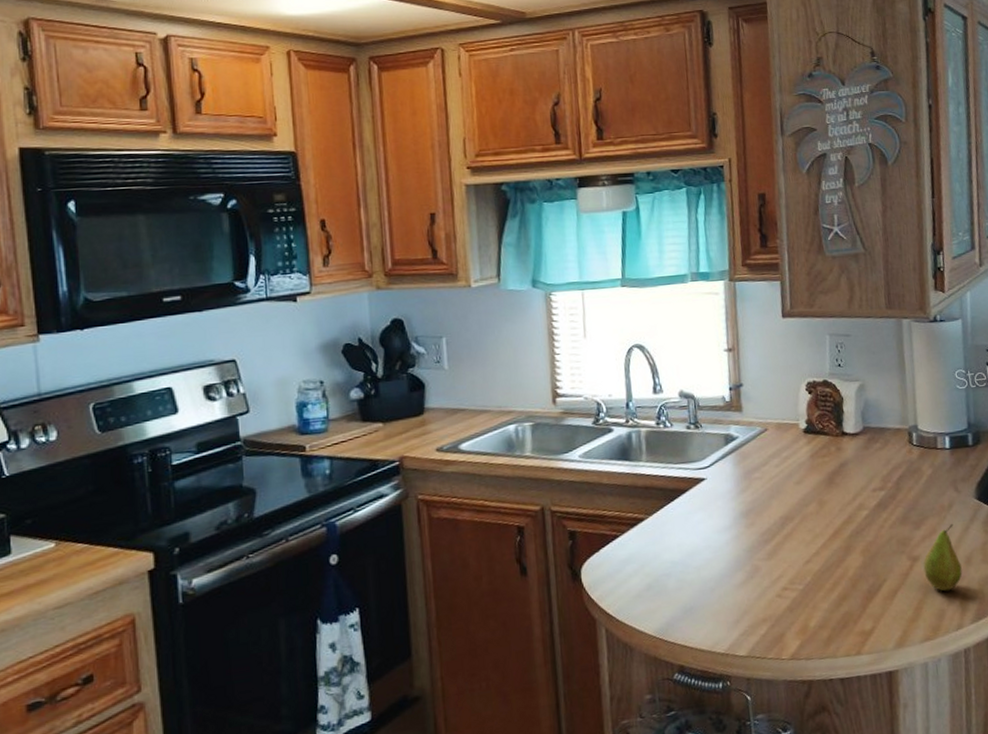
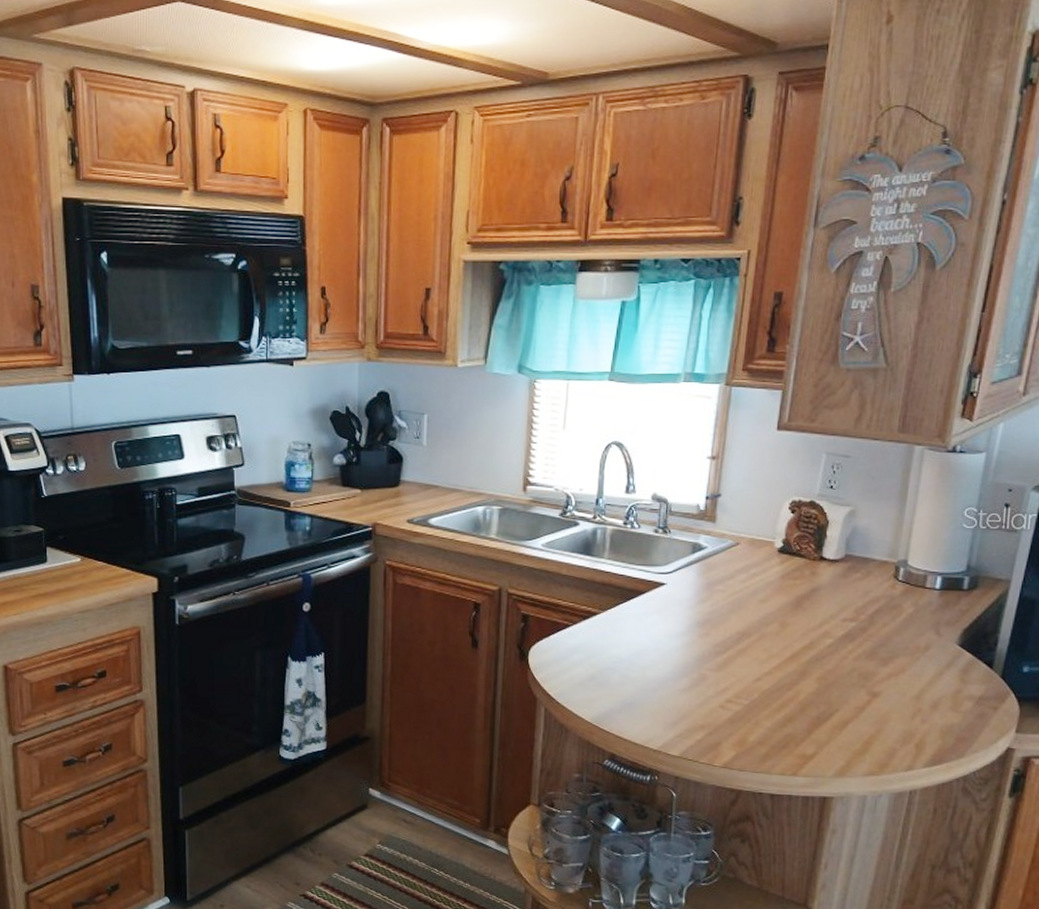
fruit: present [923,523,963,592] -> none [882,666,926,732]

